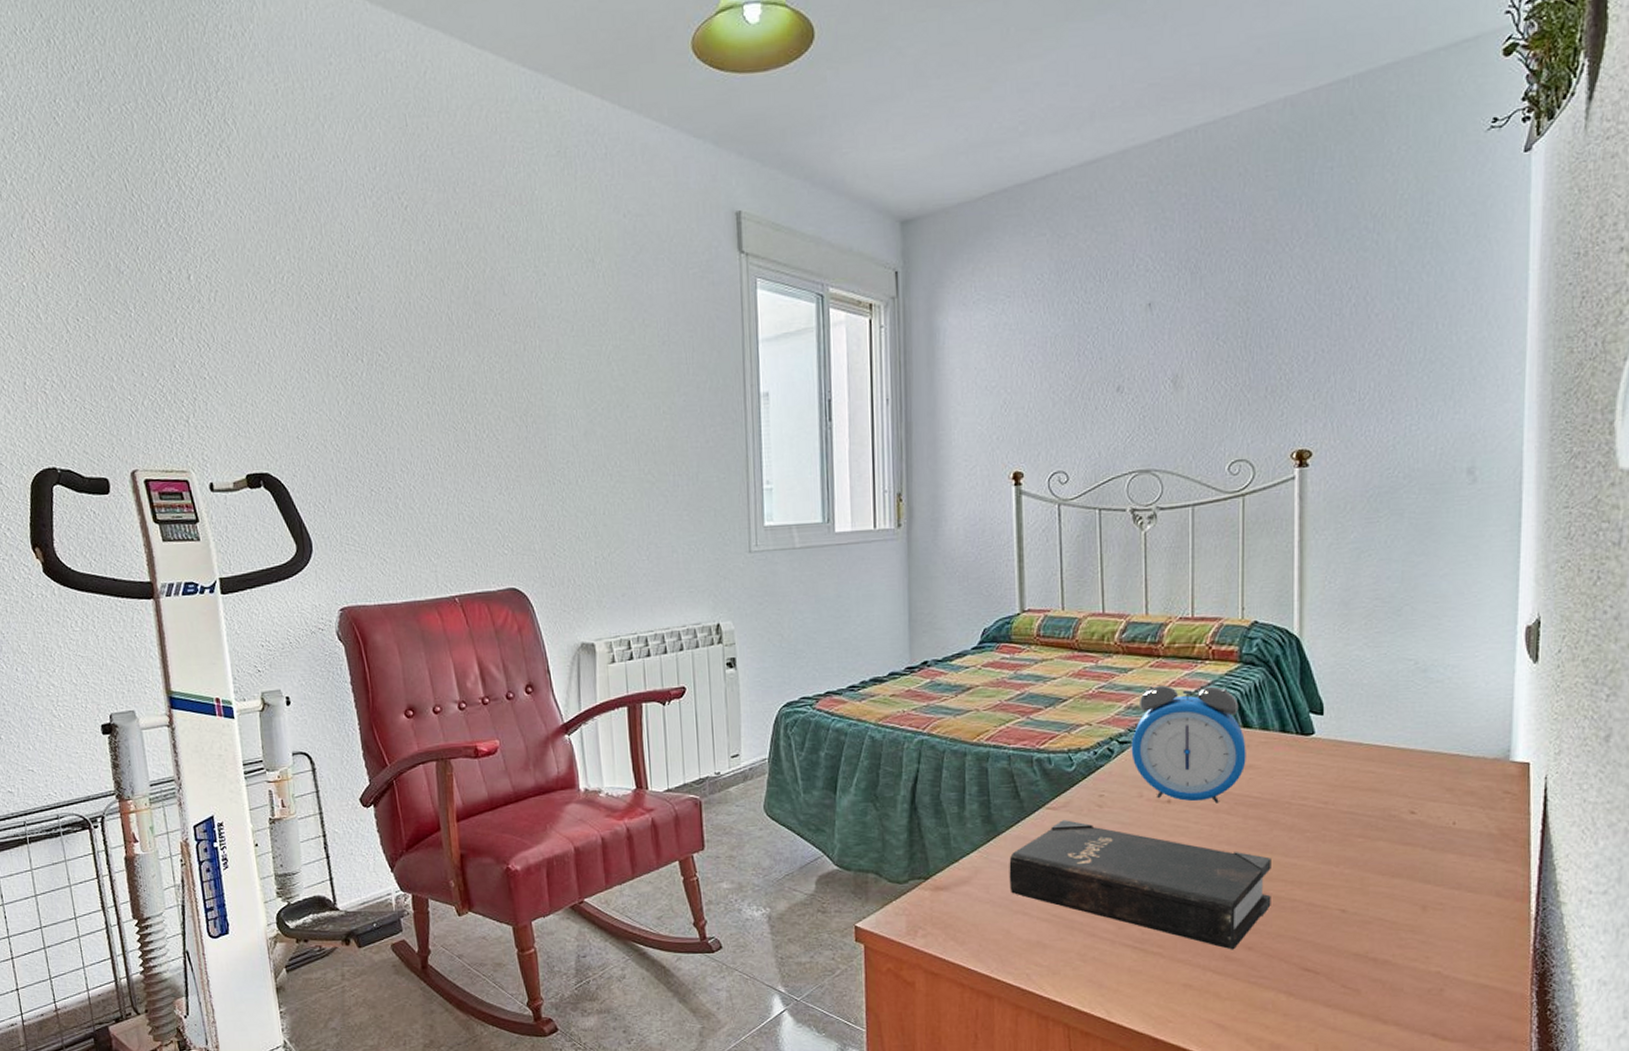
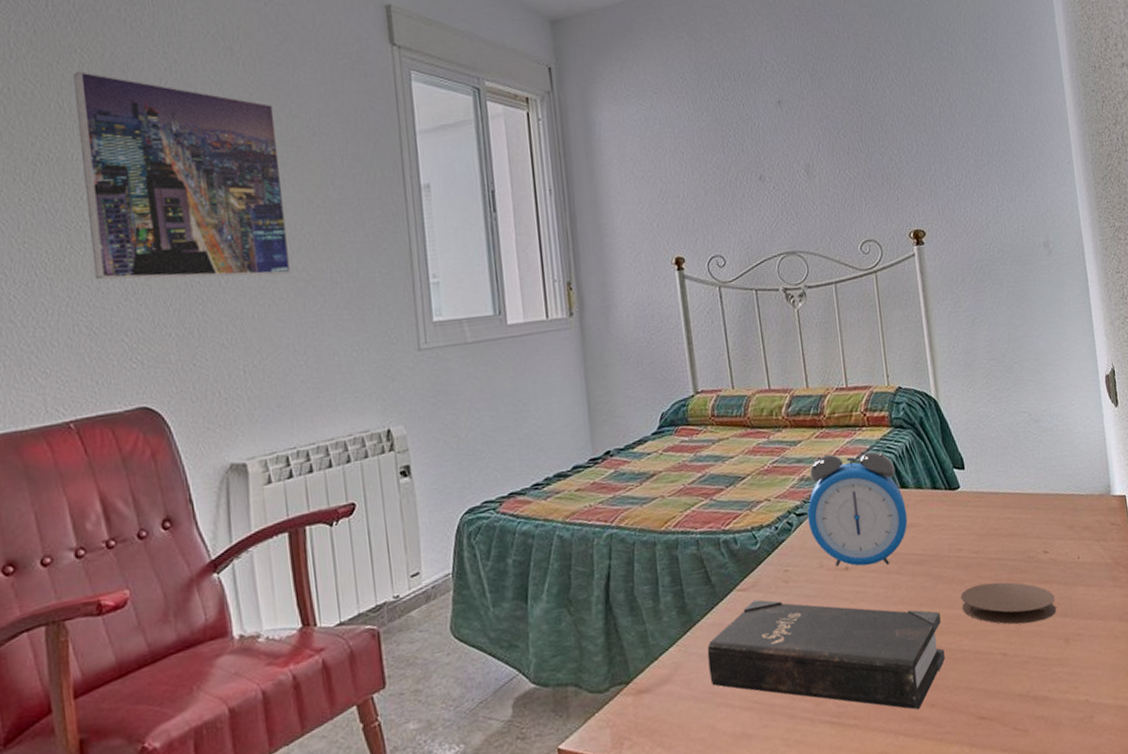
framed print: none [460,286,639,477] -> present [73,71,292,280]
coaster: none [1299,836,1416,884] -> present [960,582,1057,625]

